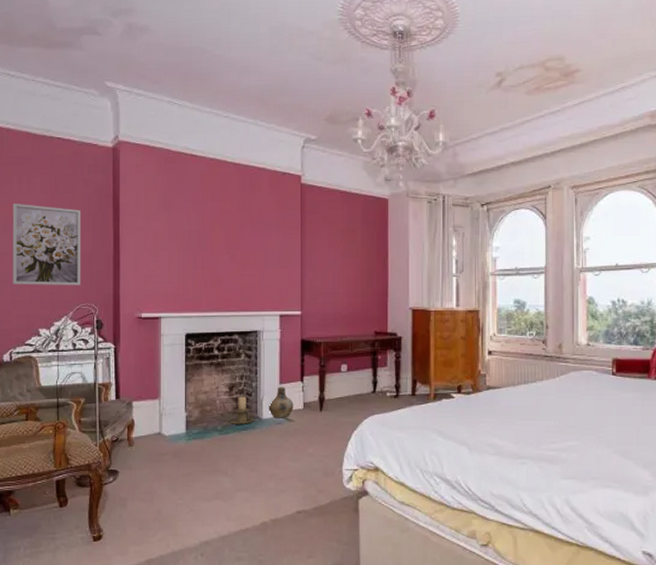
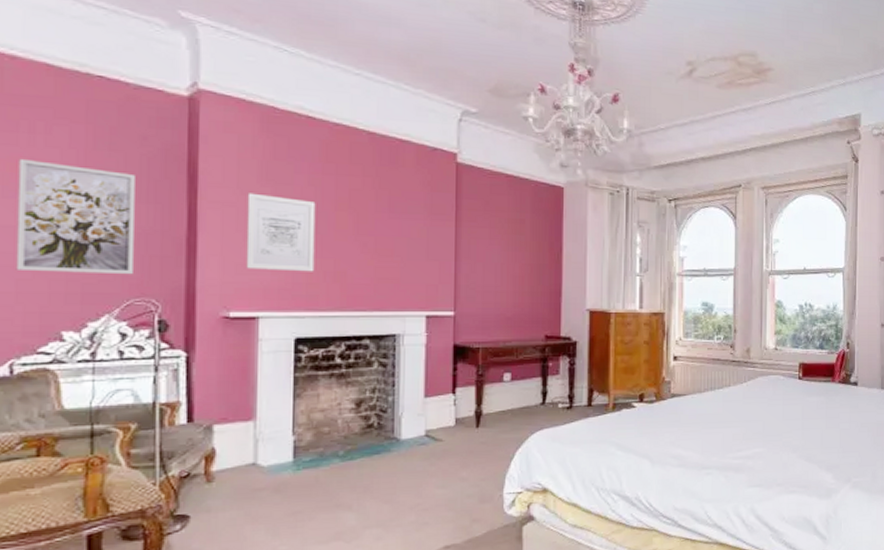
wall art: none [152,219,198,280] -> present [246,193,316,272]
candle holder: present [230,396,255,424] -> none [356,413,391,448]
ceramic jug: present [268,386,294,418] -> none [409,400,443,438]

